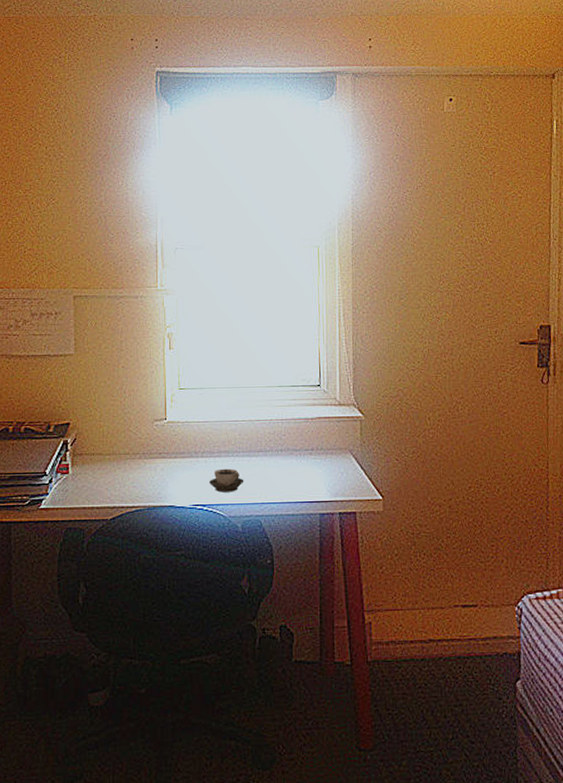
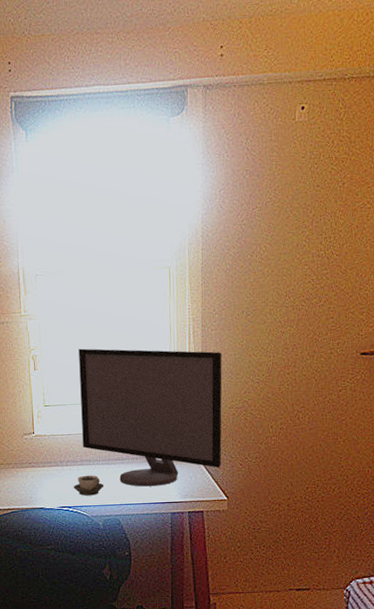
computer monitor: none [219,327,376,483] -> present [79,348,222,487]

